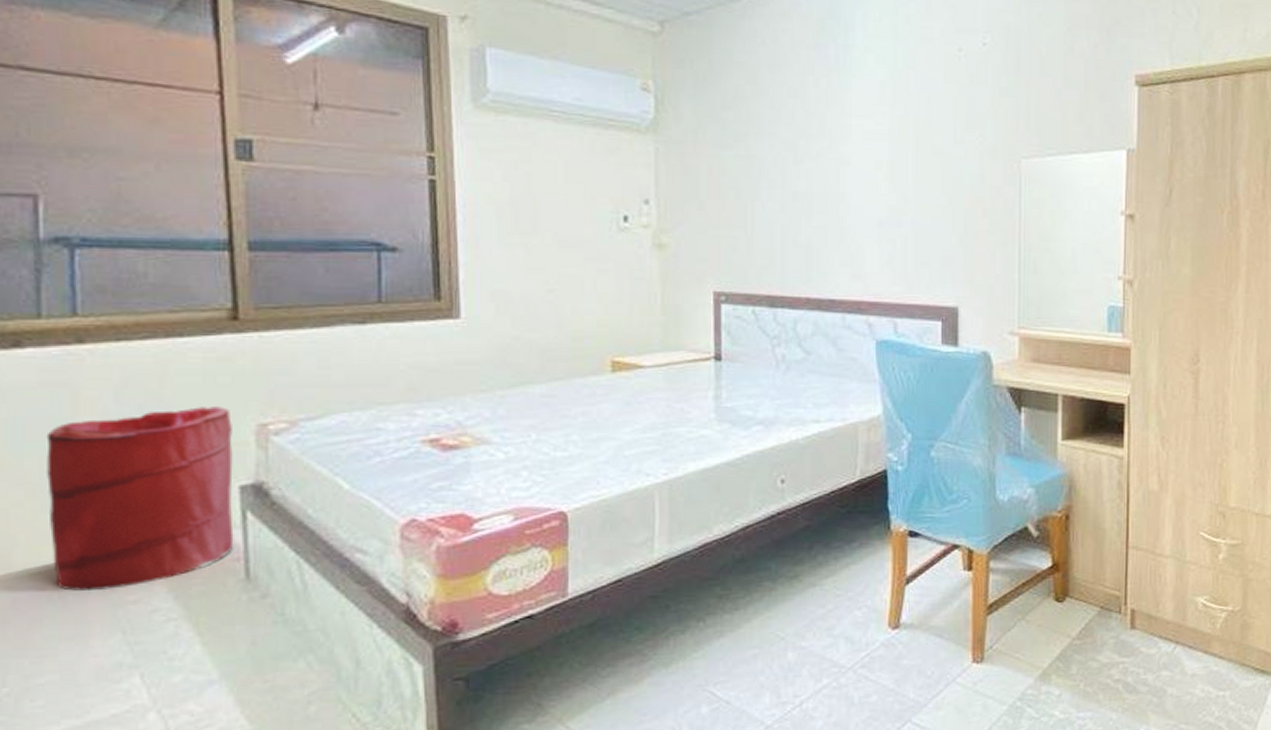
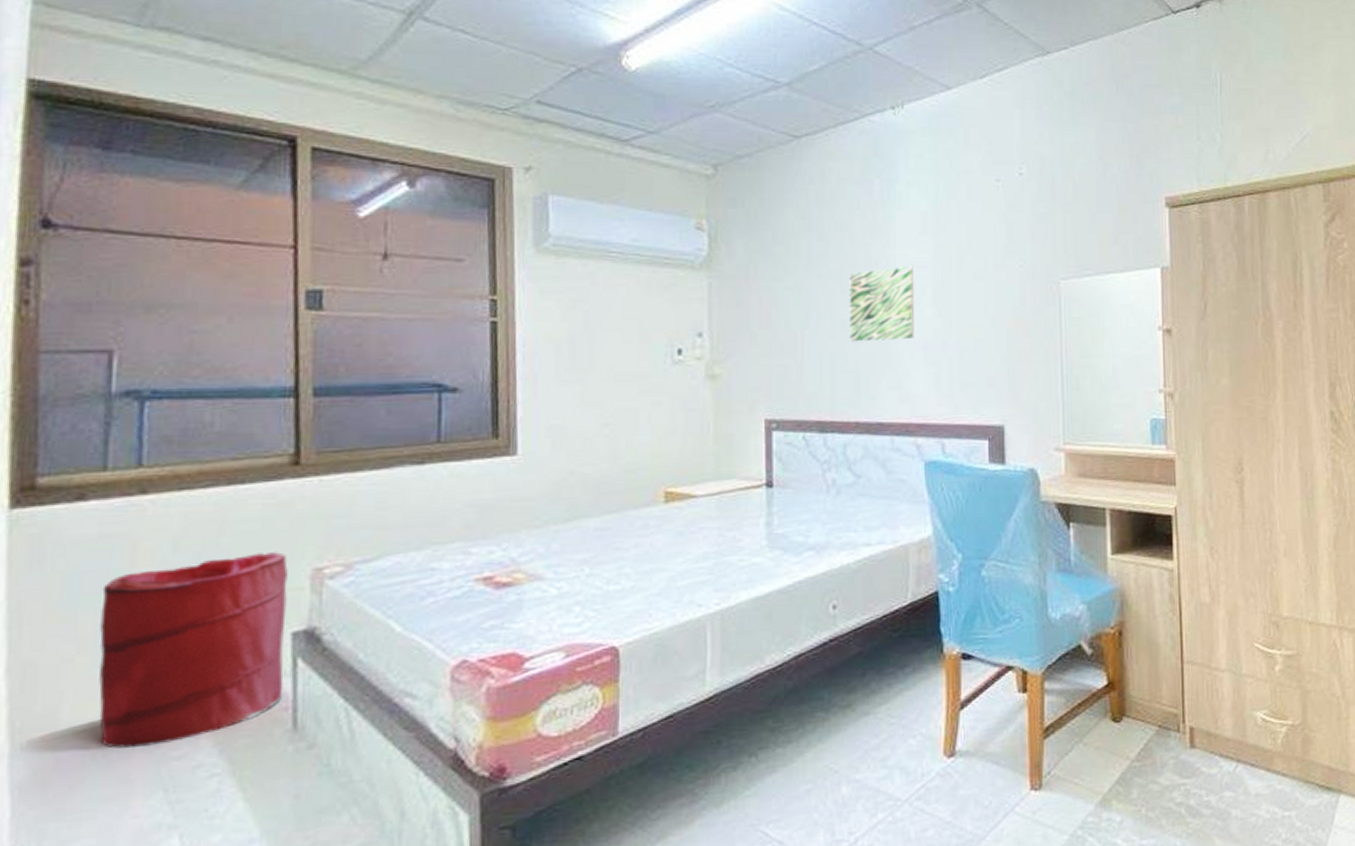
wall art: none [801,137,870,216] -> present [849,266,915,342]

